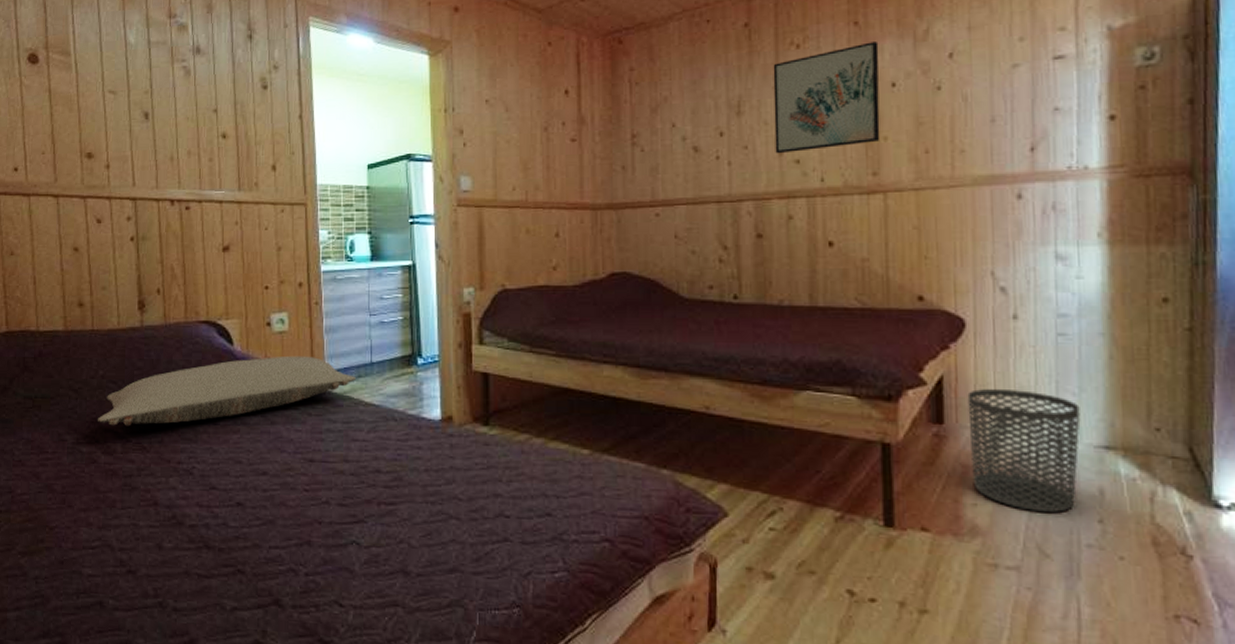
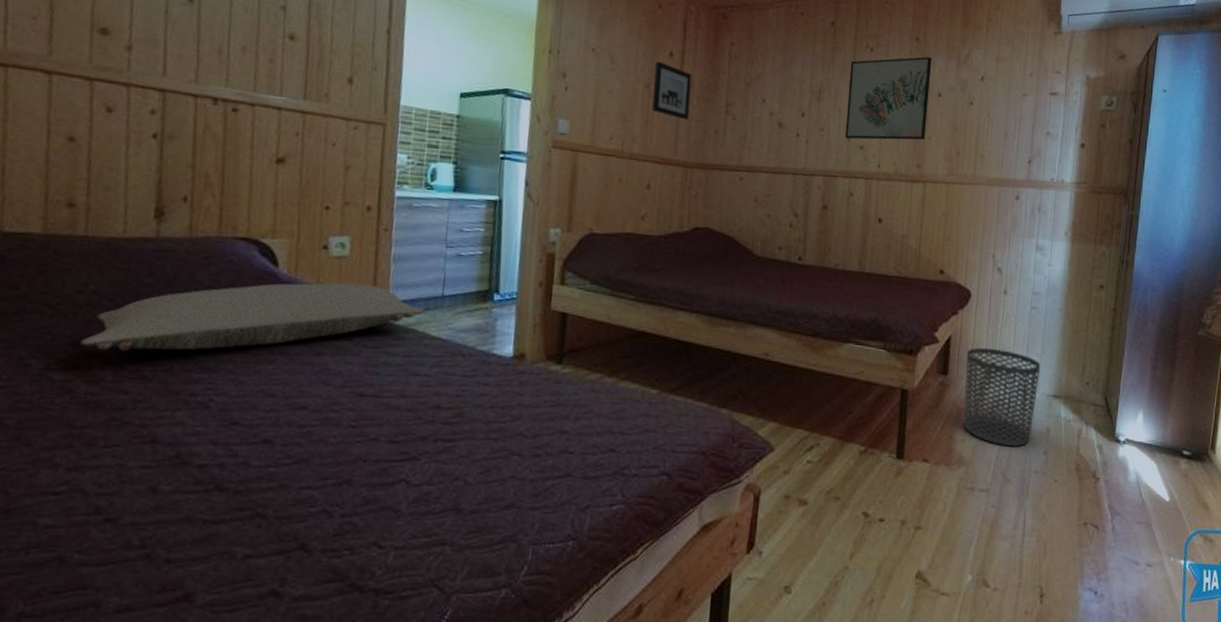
wall art: none [550,101,592,160] -> present [652,61,692,121]

